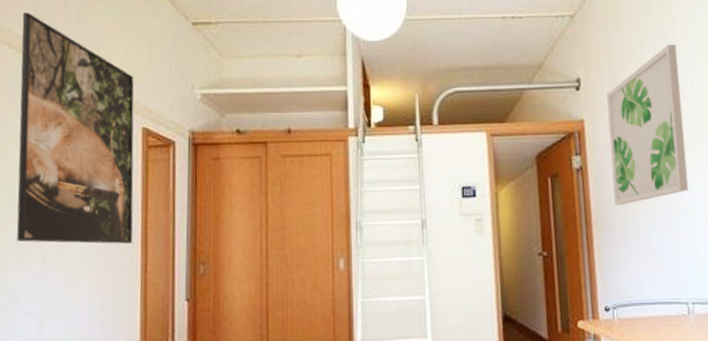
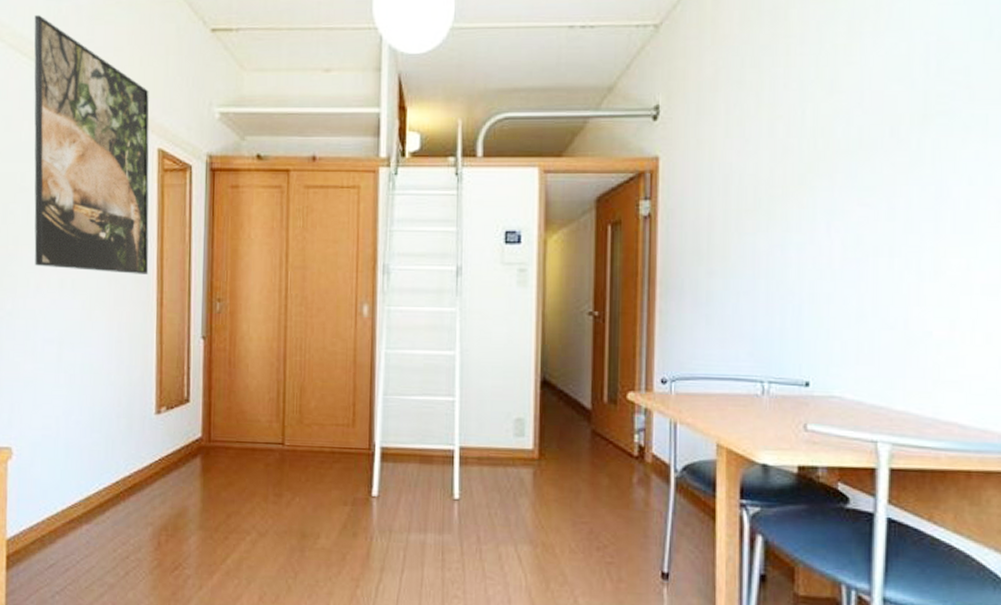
wall art: present [606,44,689,206] -> none [687,63,788,262]

